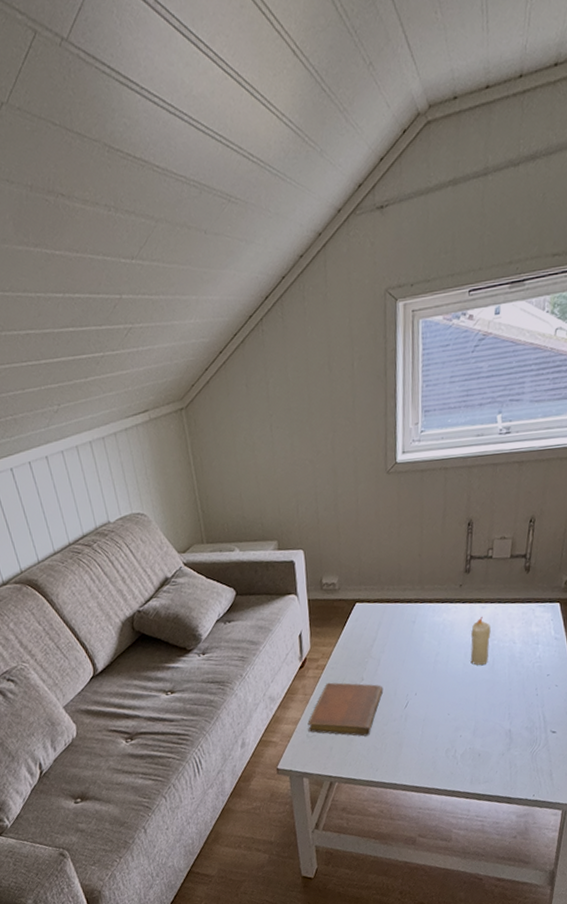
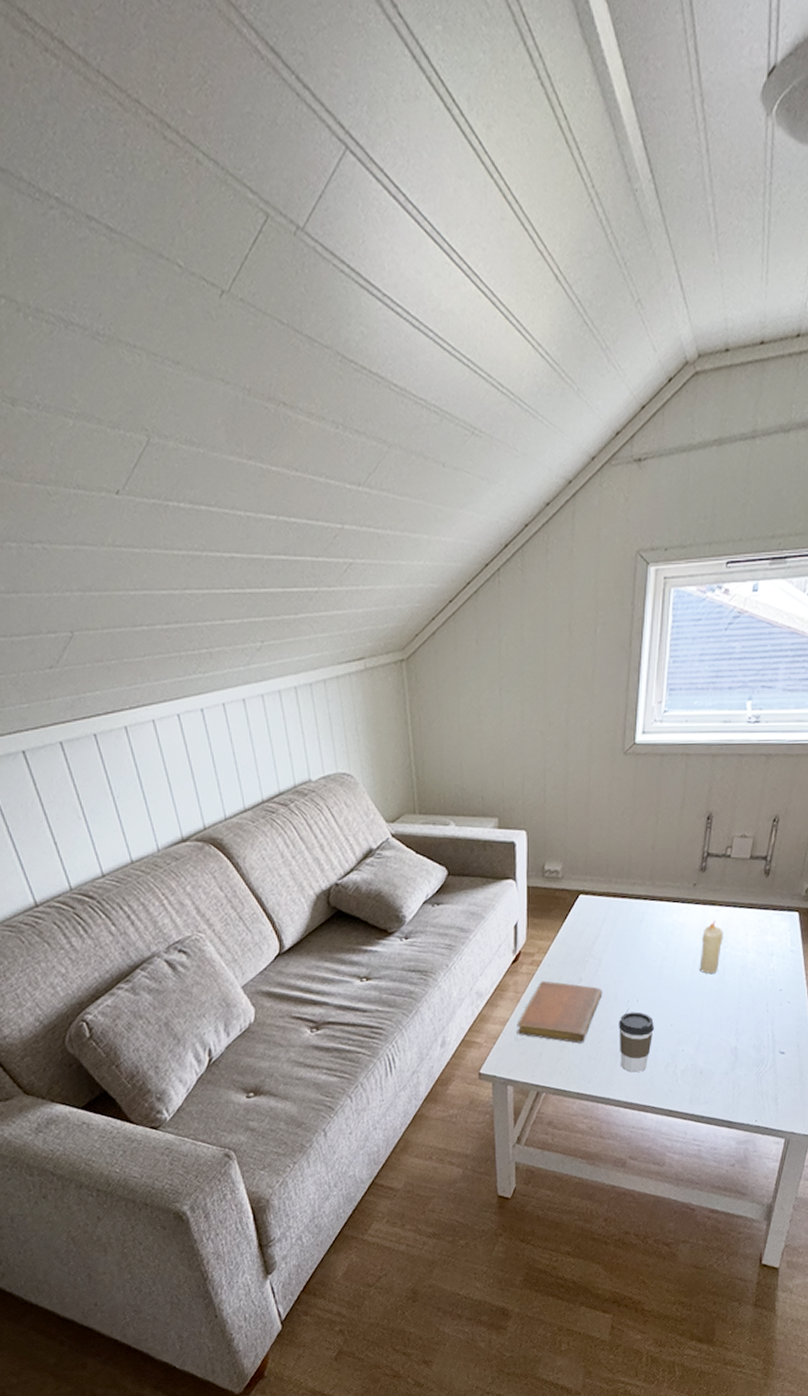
coffee cup: none [400,704,433,759] -> present [619,1011,654,1073]

